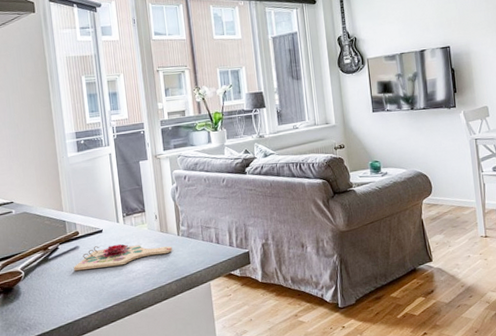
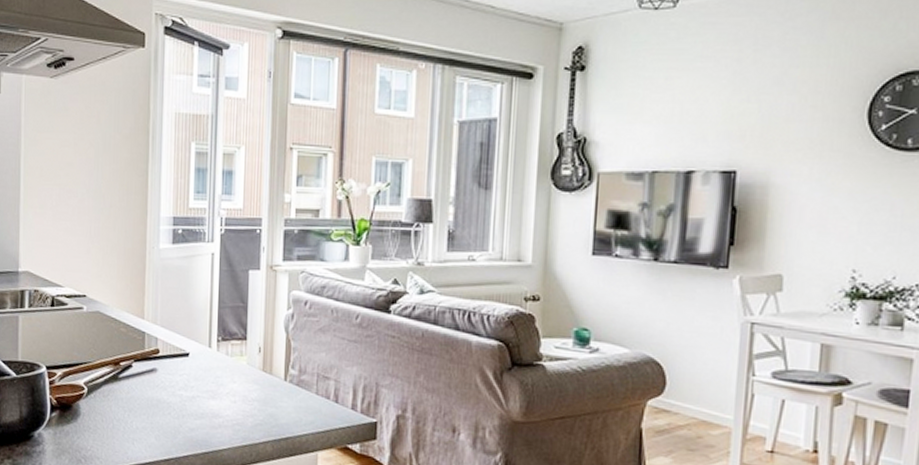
cutting board: present [73,244,173,271] -> none [146,373,275,405]

